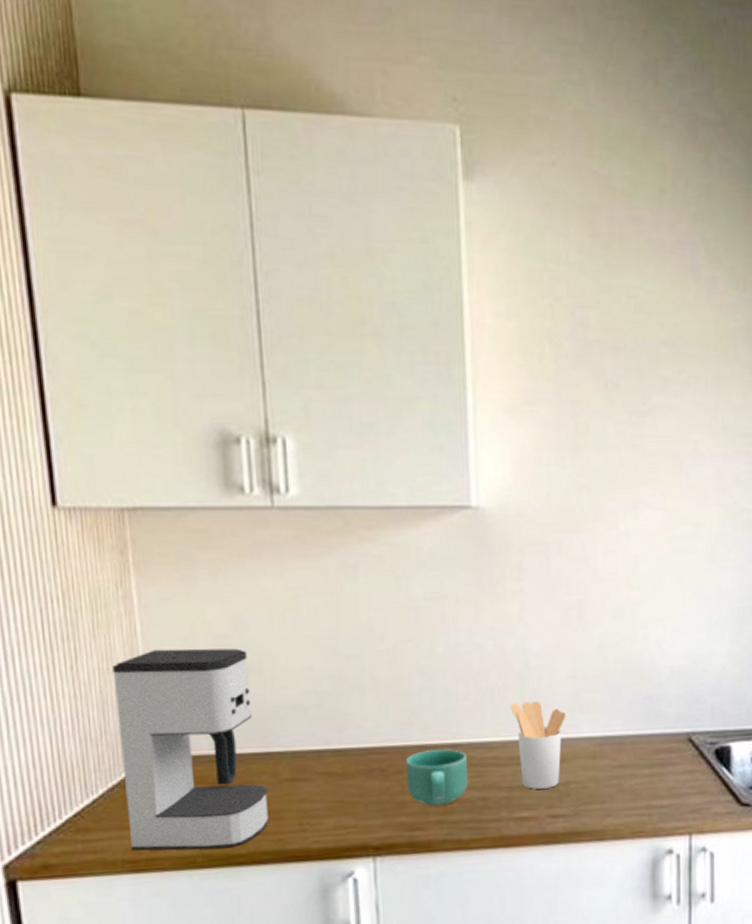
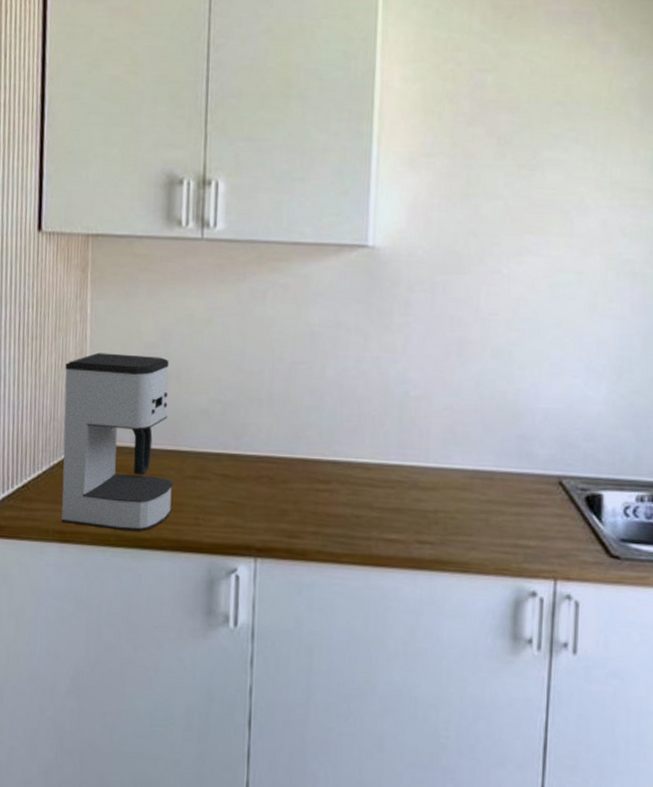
mug: present [405,748,469,806] -> none [289,463,346,518]
utensil holder: present [510,701,566,789] -> none [388,428,440,514]

